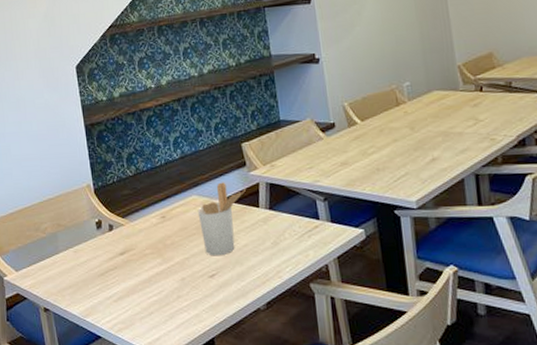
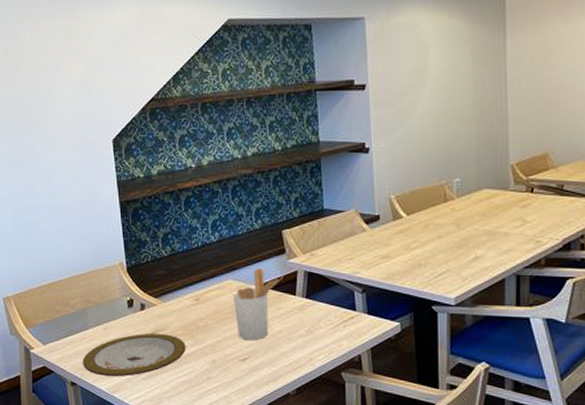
plate: none [55,253,155,300] -> present [83,333,186,376]

